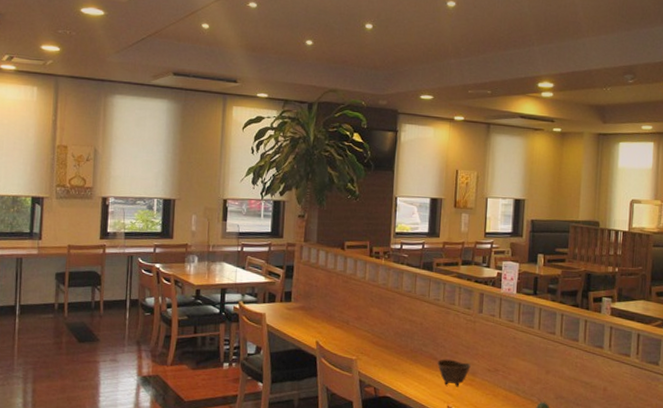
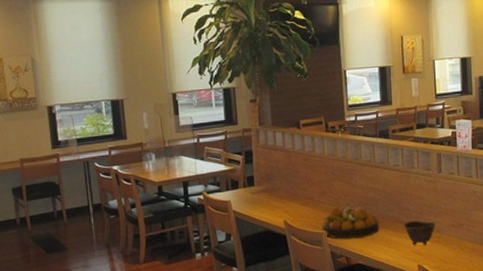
fruit bowl: none [353,334,413,369] -> present [322,206,380,239]

